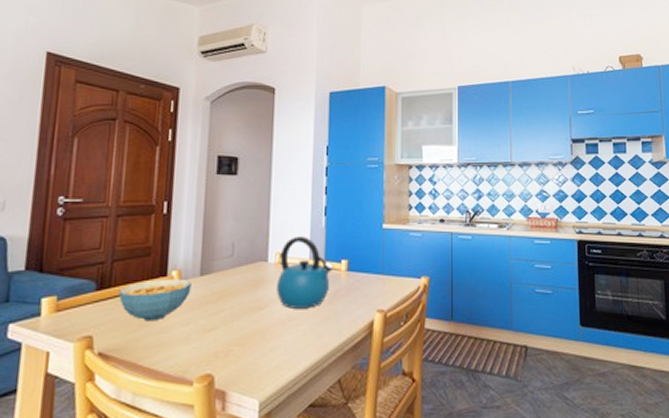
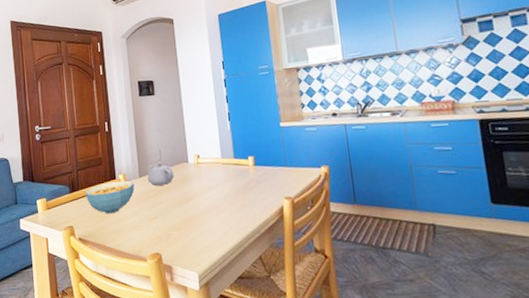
teapot: none [211,259,247,287] -> present [147,162,174,186]
kettle: present [277,236,334,309] -> none [197,139,243,200]

